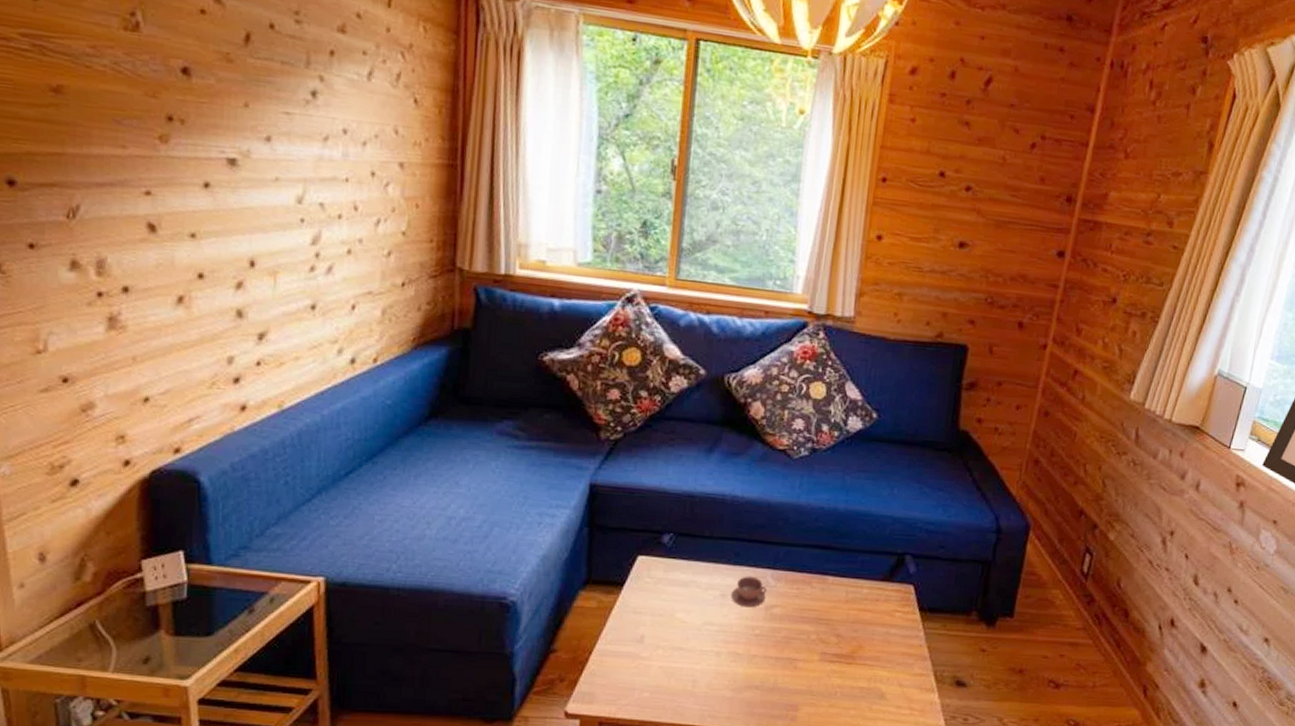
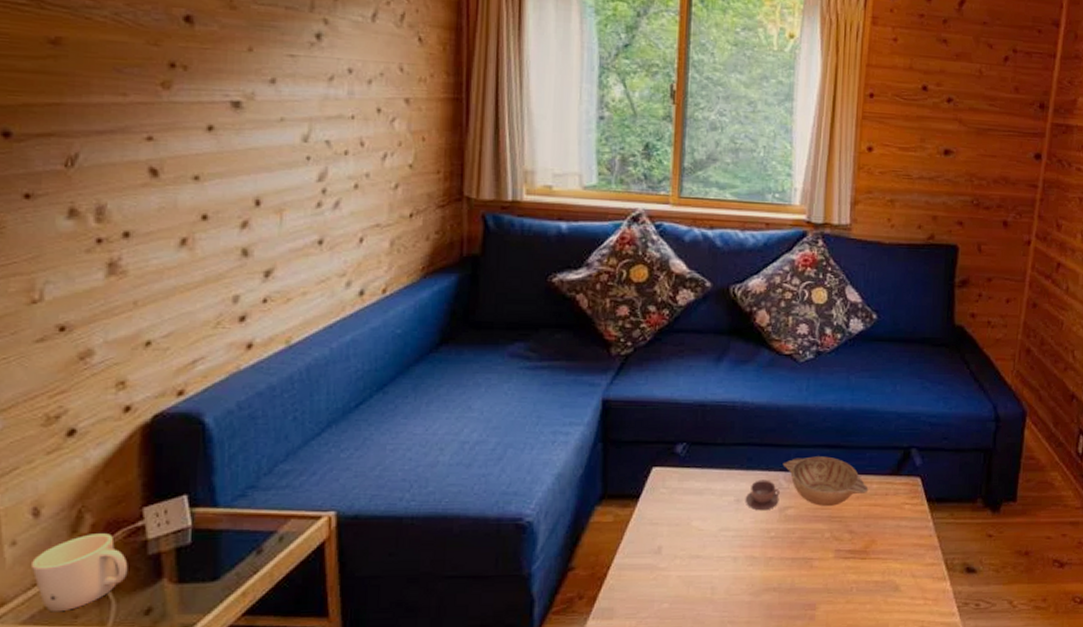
mug: none [38,582,128,655] -> present [31,533,128,613]
decorative bowl: none [771,556,859,608] -> present [782,456,869,506]

